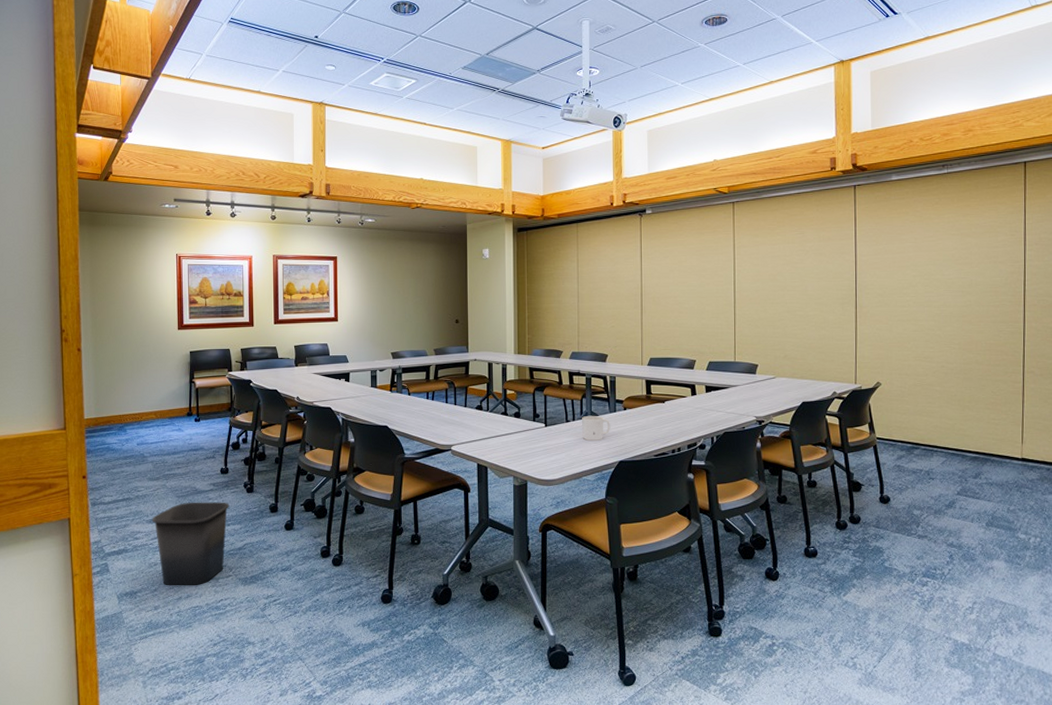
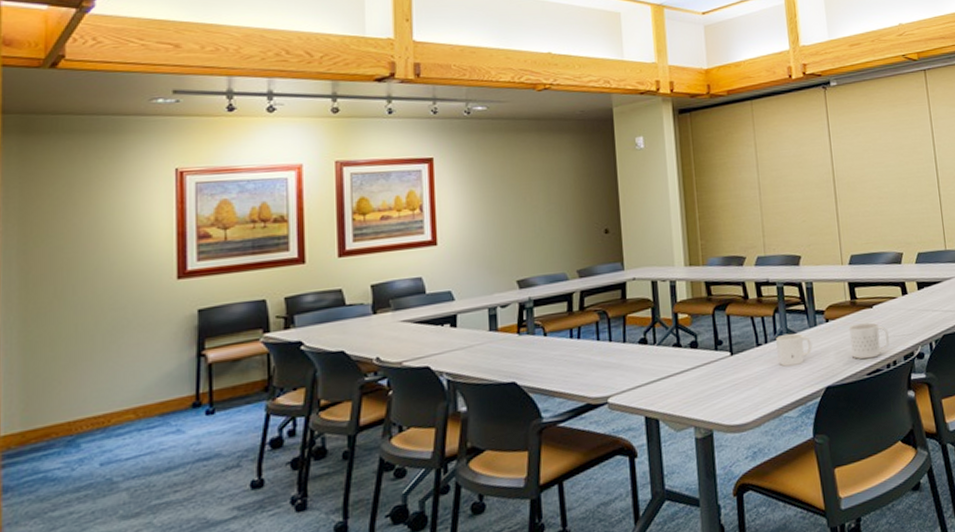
mug: none [642,414,676,443] -> present [848,322,889,360]

